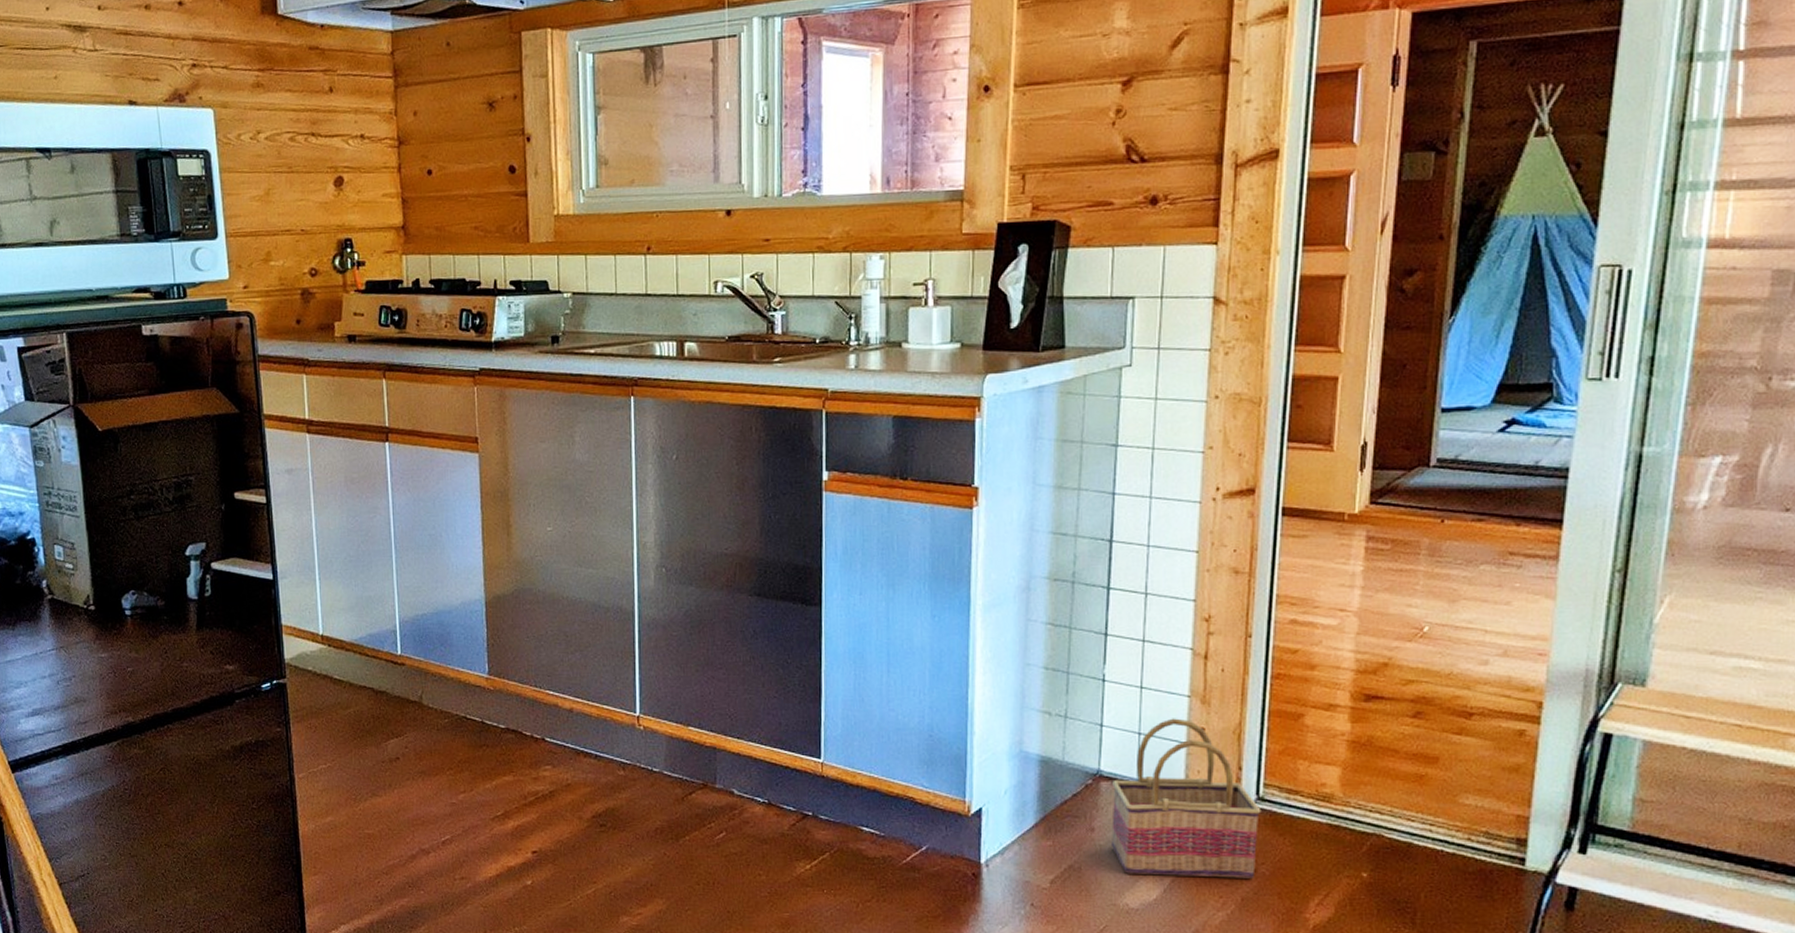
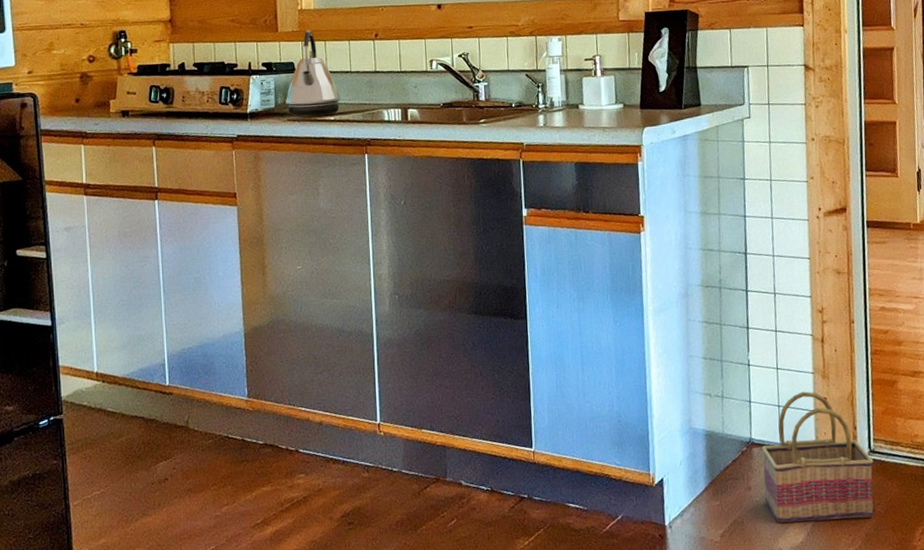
kettle: none [537,240,604,349] -> present [286,30,341,118]

